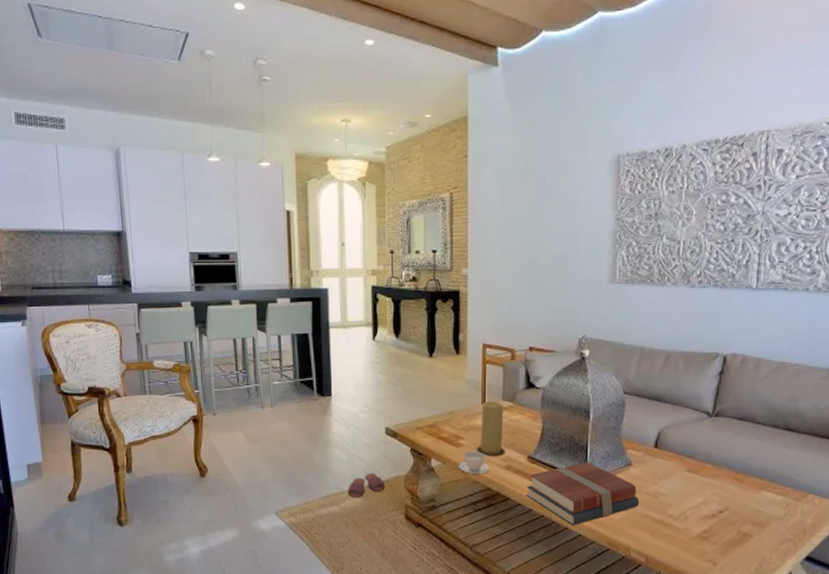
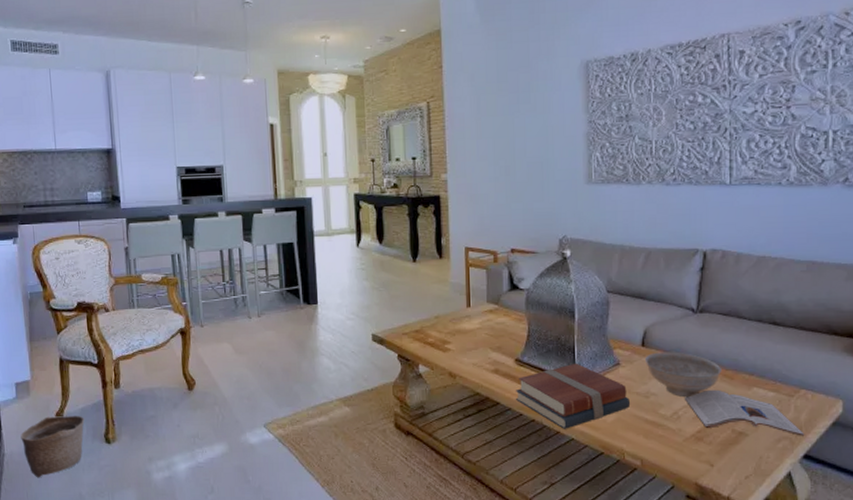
basket: none [33,497,97,557] -> present [20,415,85,478]
slippers: present [348,473,385,497] -> none [337,381,373,406]
teacup: present [459,451,490,474] -> none [447,356,478,379]
candle: present [477,401,505,457] -> none [464,304,492,361]
decorative bowl: none [657,454,732,499] -> present [646,352,721,398]
magazine: none [694,492,809,539] -> present [685,389,805,436]

